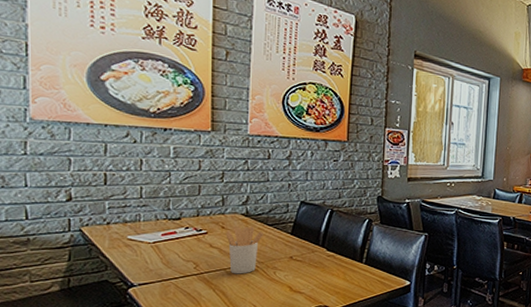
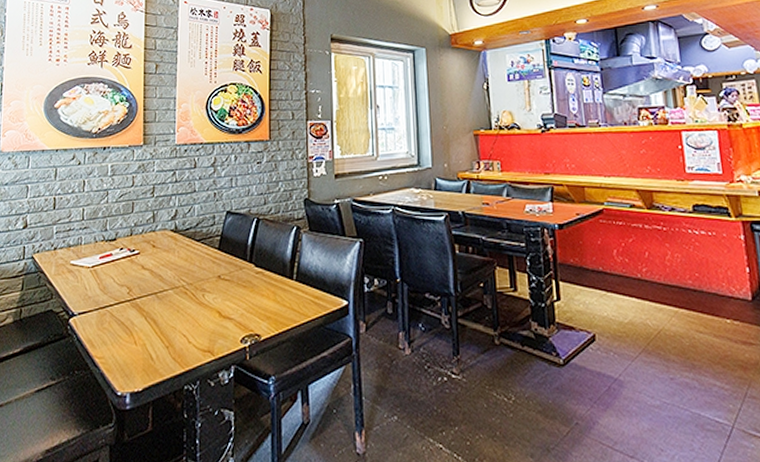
utensil holder: present [226,226,263,274] -> none [156,243,191,299]

